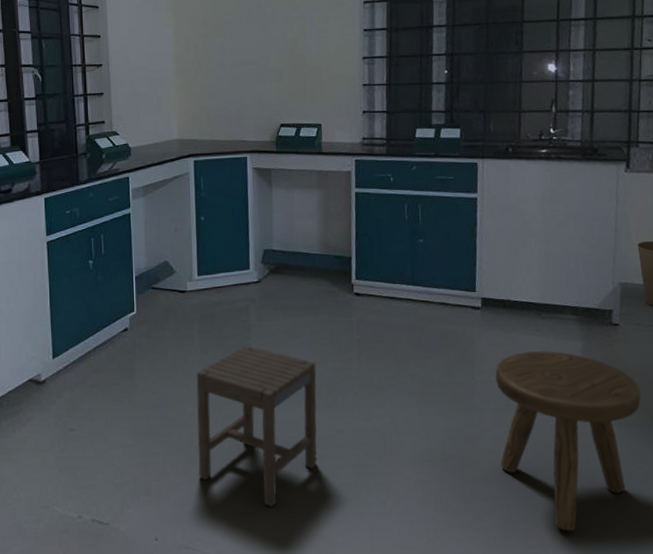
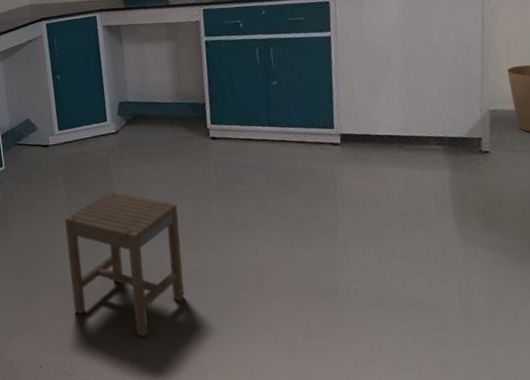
stool: present [495,351,641,531] -> none [358,182,516,354]

